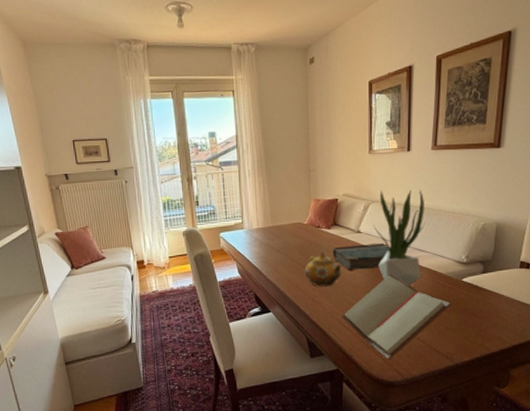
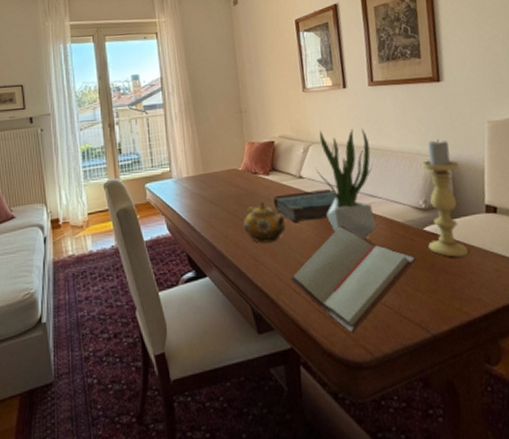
candle holder: none [464,201,503,304] -> present [421,139,469,257]

